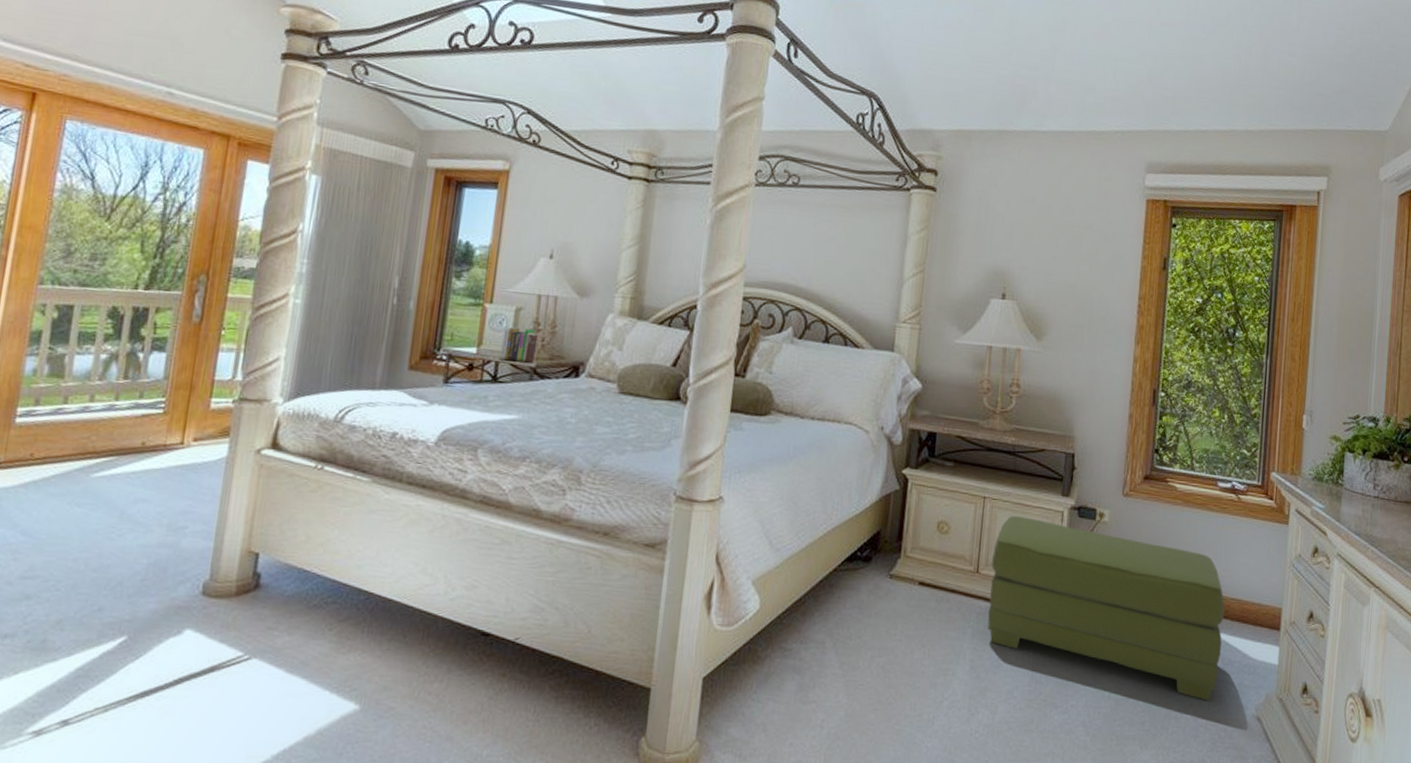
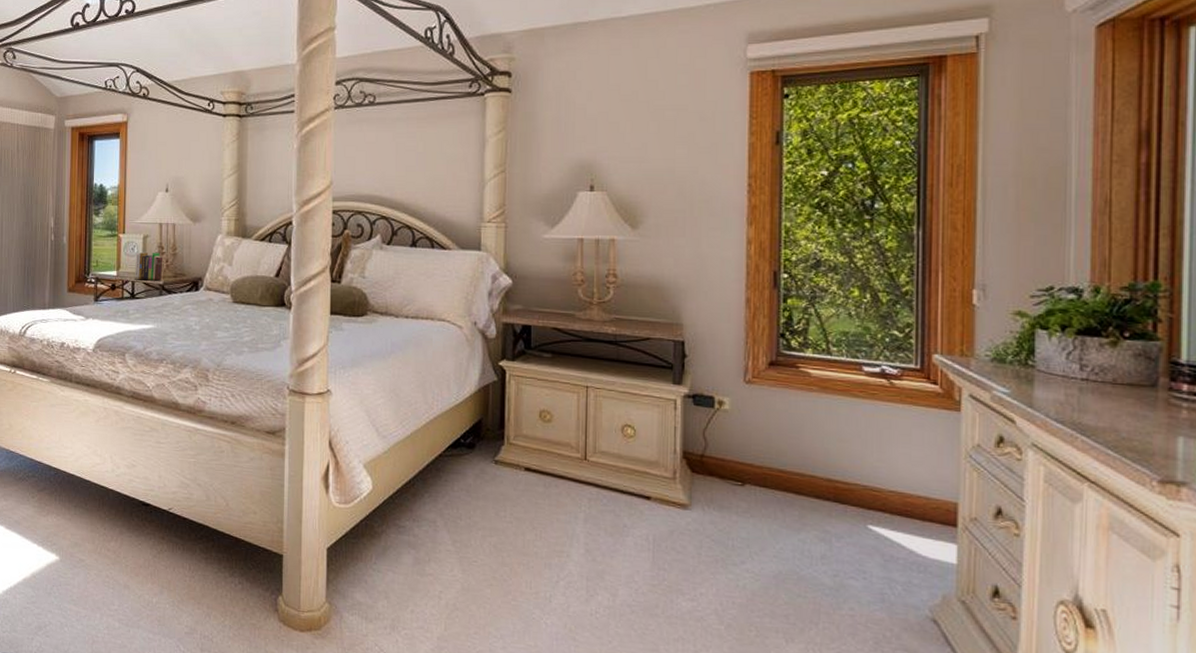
ottoman: present [987,515,1225,701] -> none [599,404,882,598]

